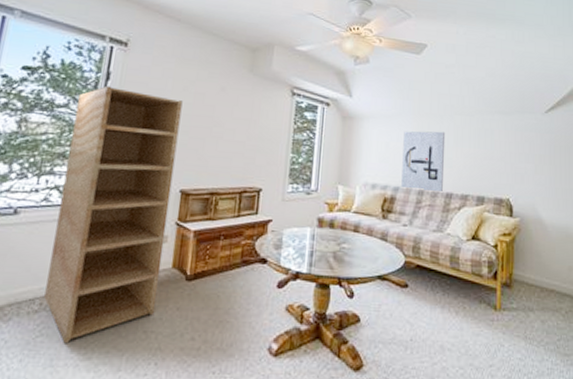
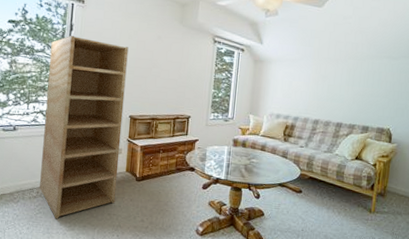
wall art: present [401,131,446,191] -> none [300,72,340,121]

